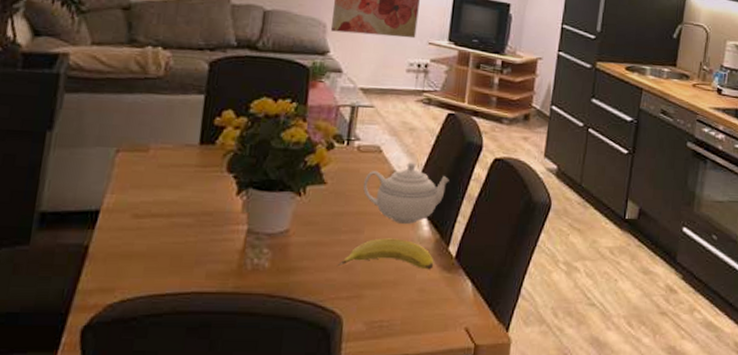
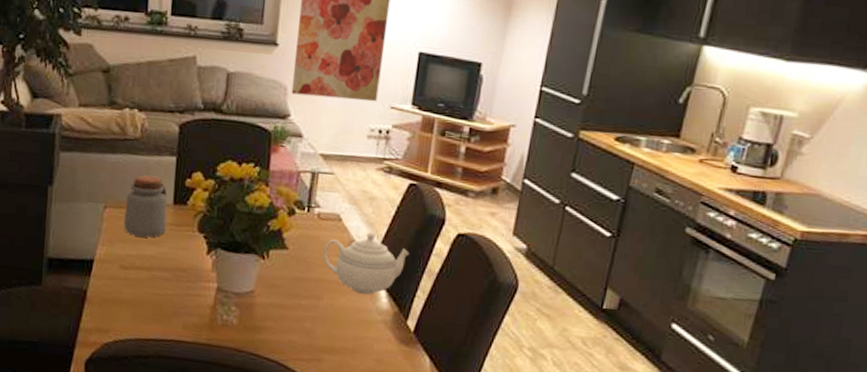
jar: none [139,115,193,181] -> present [124,175,167,238]
fruit: present [338,238,434,270] -> none [299,306,392,342]

